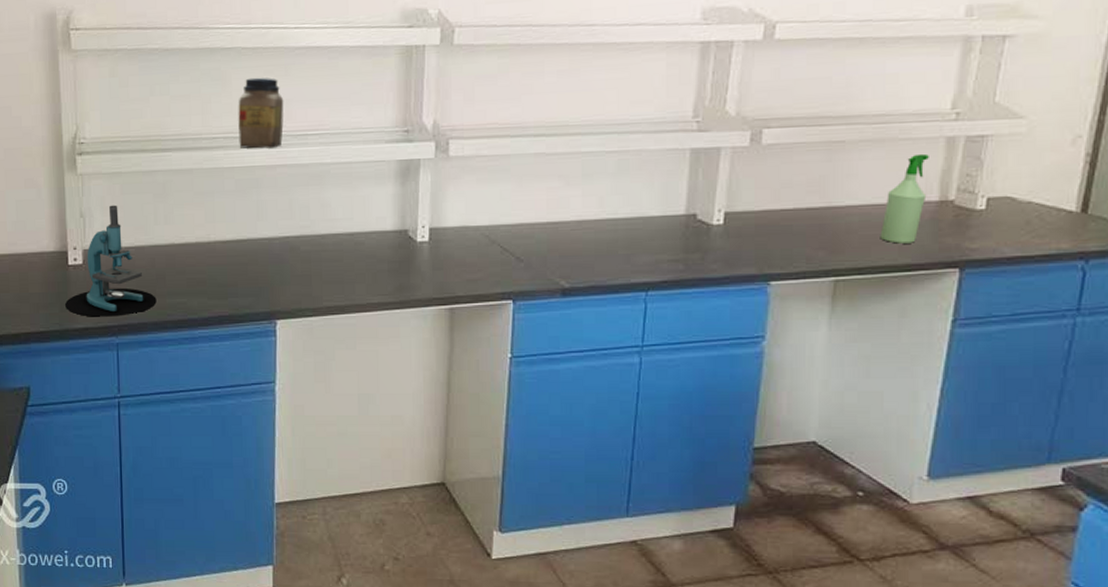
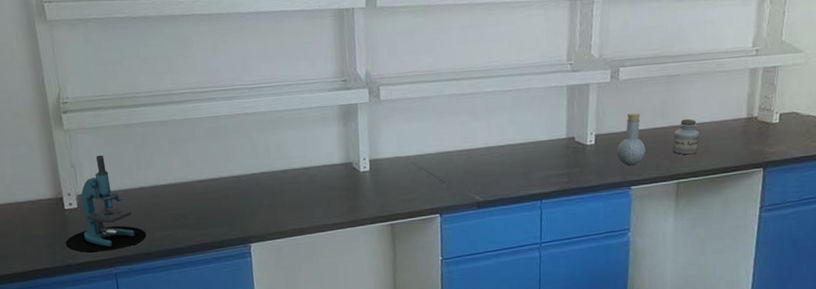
jar: present [238,77,284,149] -> none [200,39,242,101]
flask: none [753,187,793,255] -> present [617,113,646,166]
jar: none [830,198,870,245] -> present [672,118,700,155]
spray bottle: present [880,153,929,244] -> none [707,82,739,152]

